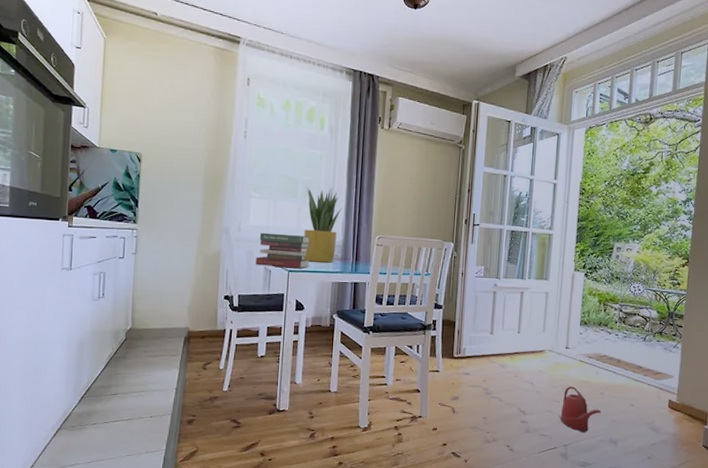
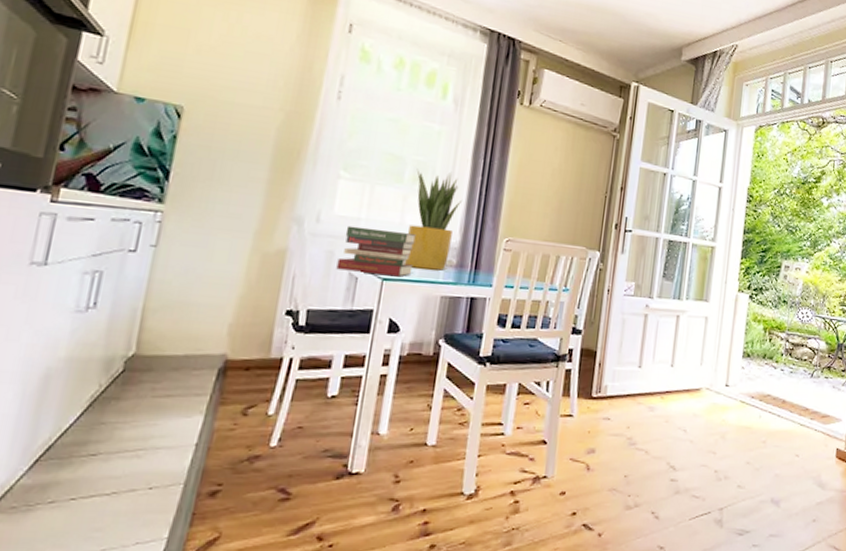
watering can: present [560,386,601,433] -> none [716,433,763,492]

